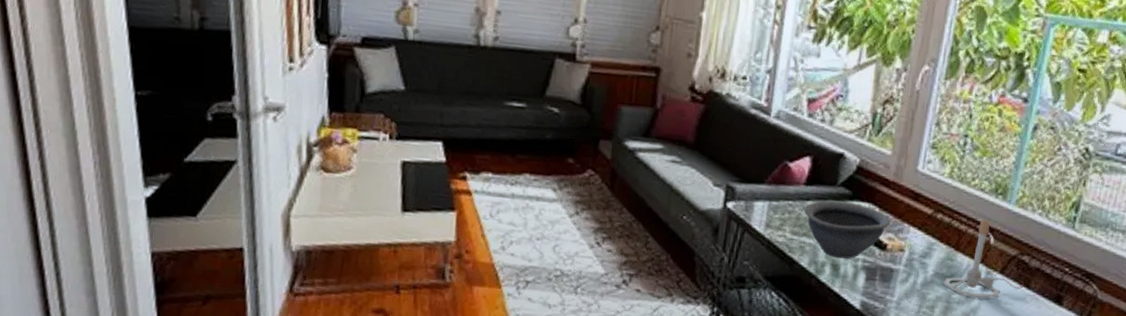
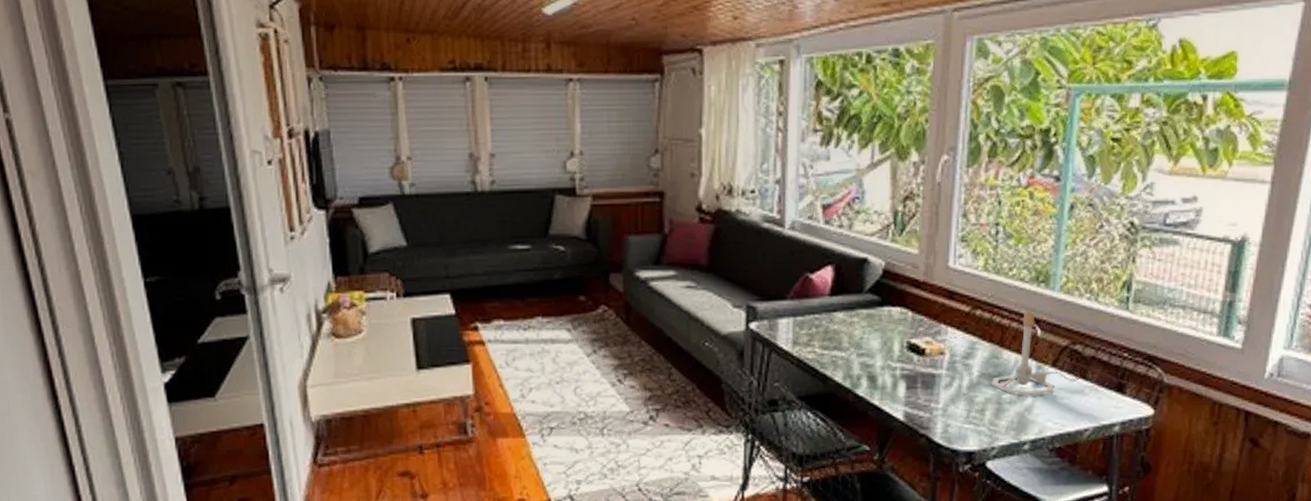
bowl: present [804,200,891,259] -> none [832,309,927,369]

